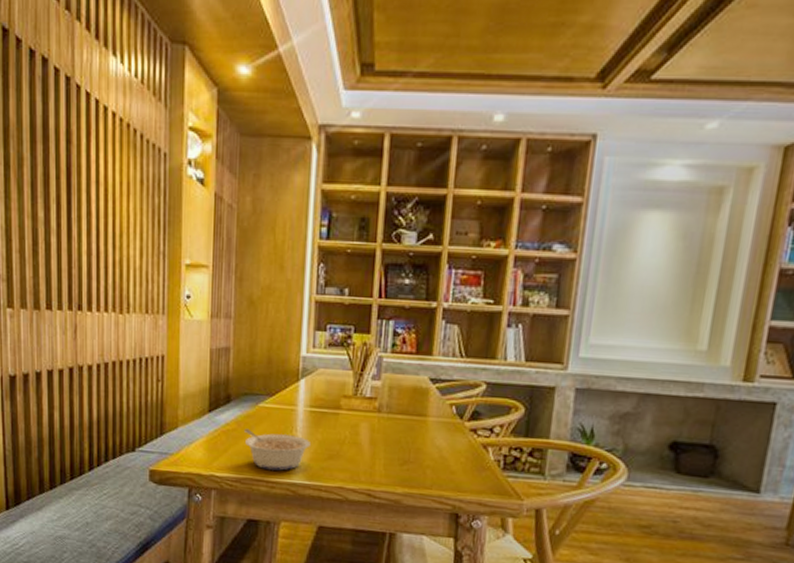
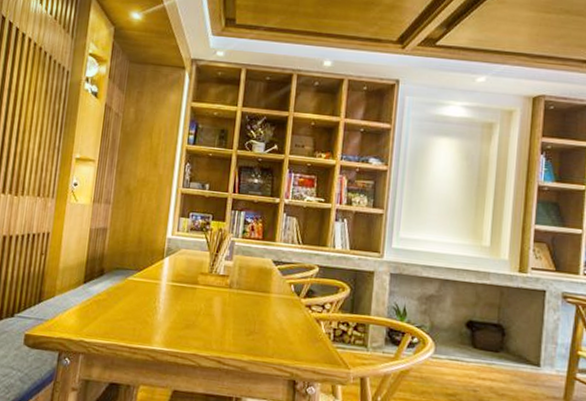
legume: present [244,428,310,471] -> none [114,298,170,338]

